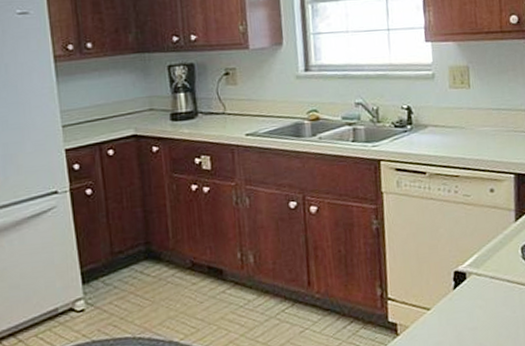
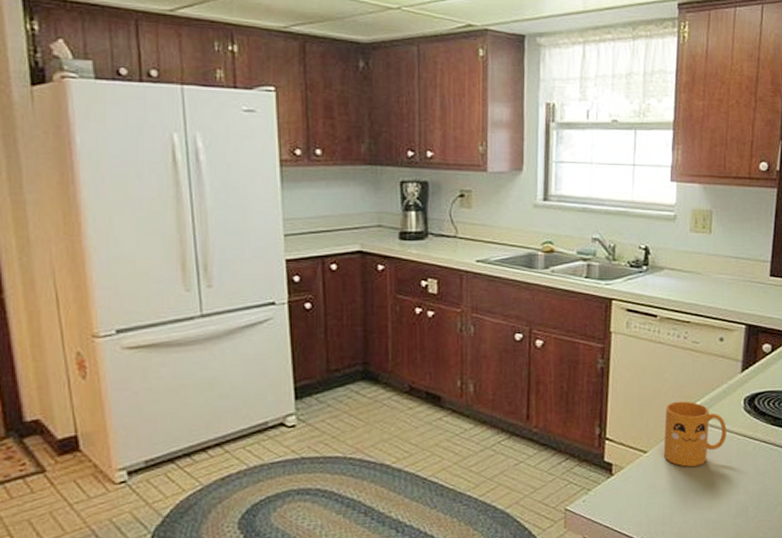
mug: none [444,254,508,321] -> present [663,401,727,467]

